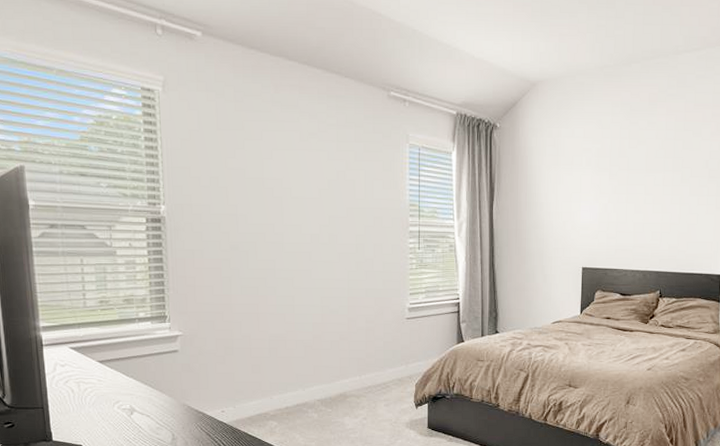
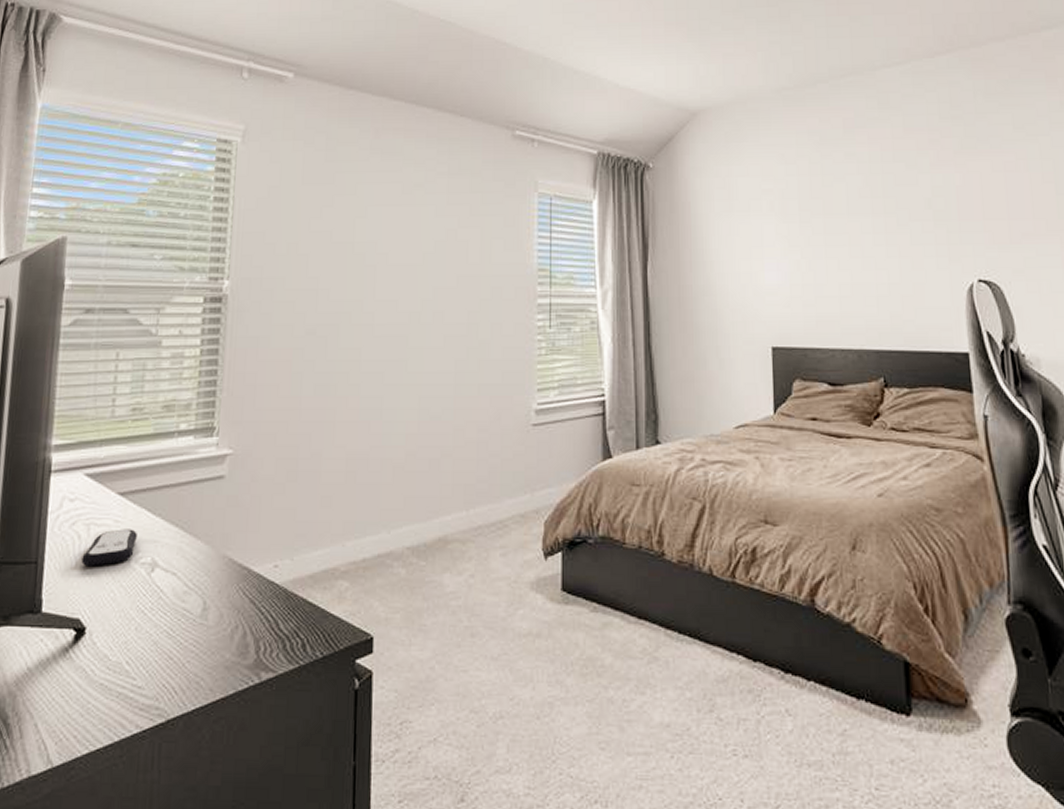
remote control: none [77,386,117,411] -> present [81,529,137,566]

